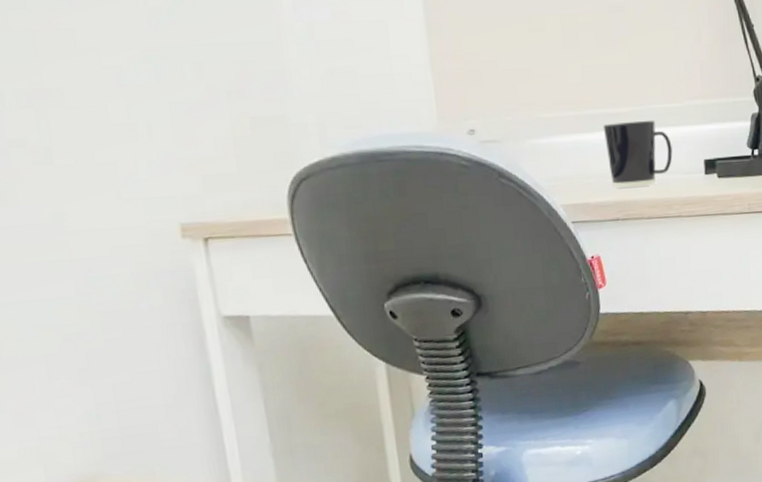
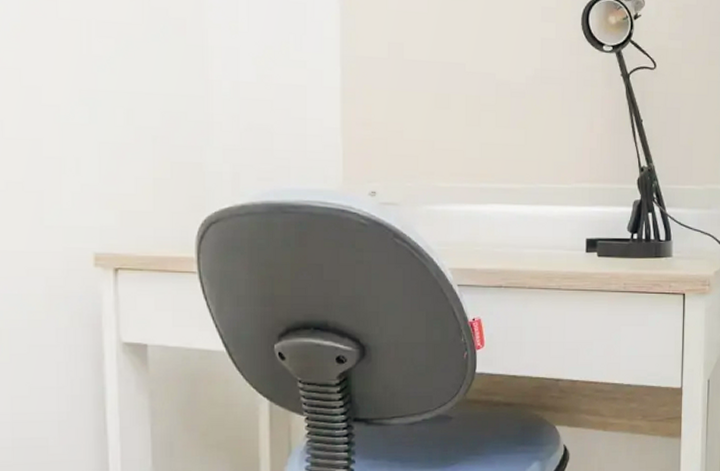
mug: present [602,119,673,188] -> none [494,197,558,258]

